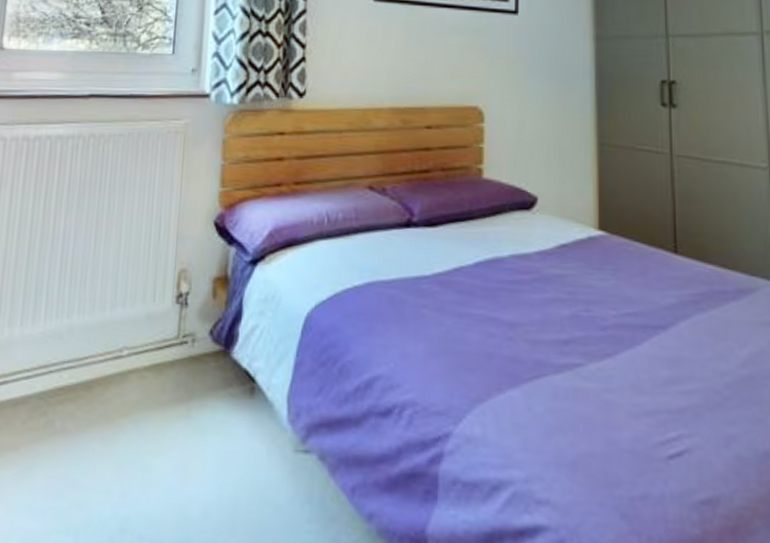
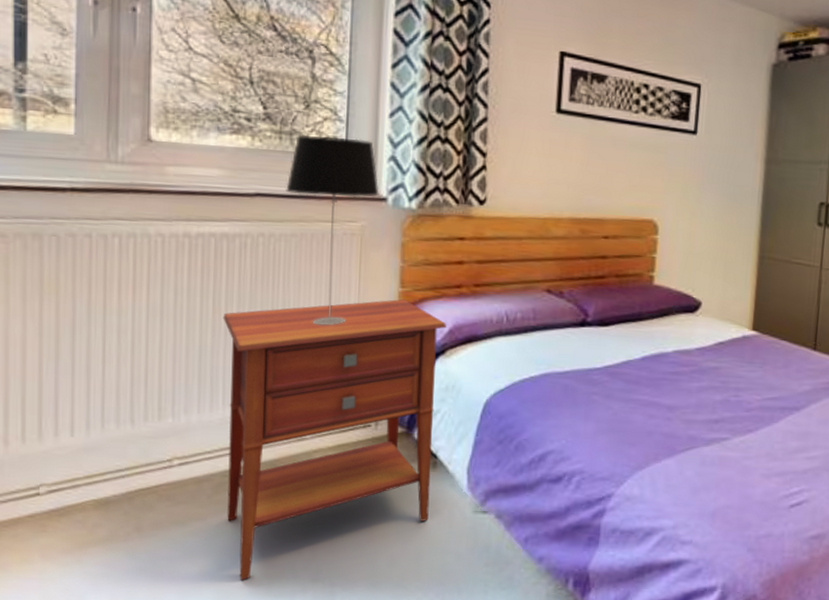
nightstand: none [39,199,266,527] -> present [223,299,446,580]
table lamp: none [117,35,203,230] -> present [286,134,379,326]

